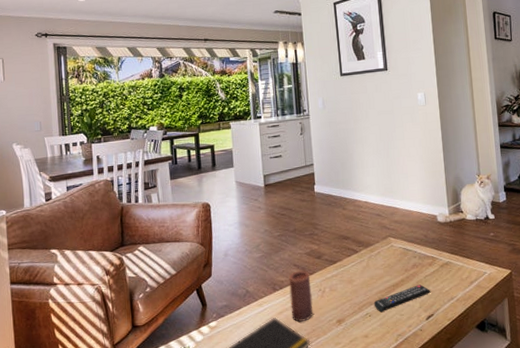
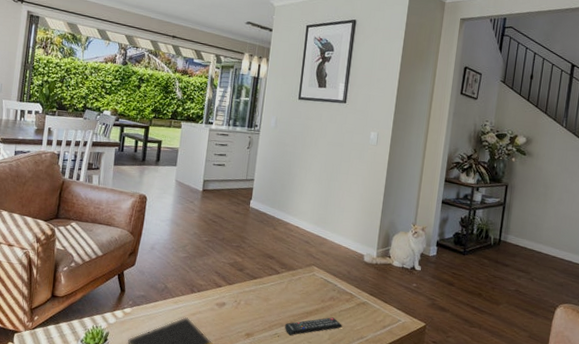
candle: present [288,270,314,322] -> none [203,278,229,327]

